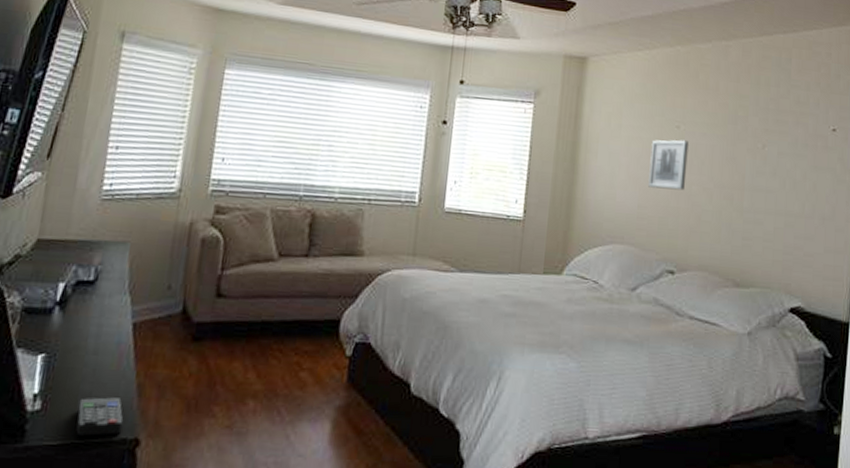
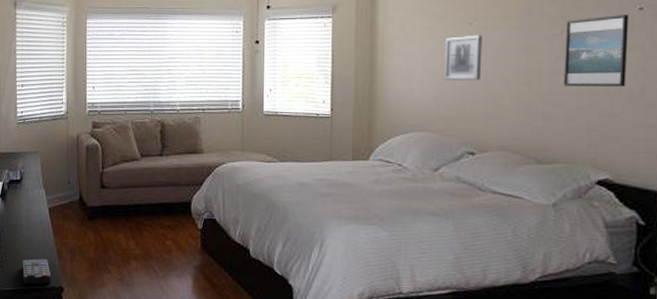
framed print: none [763,134,823,209] -> present [564,15,629,87]

